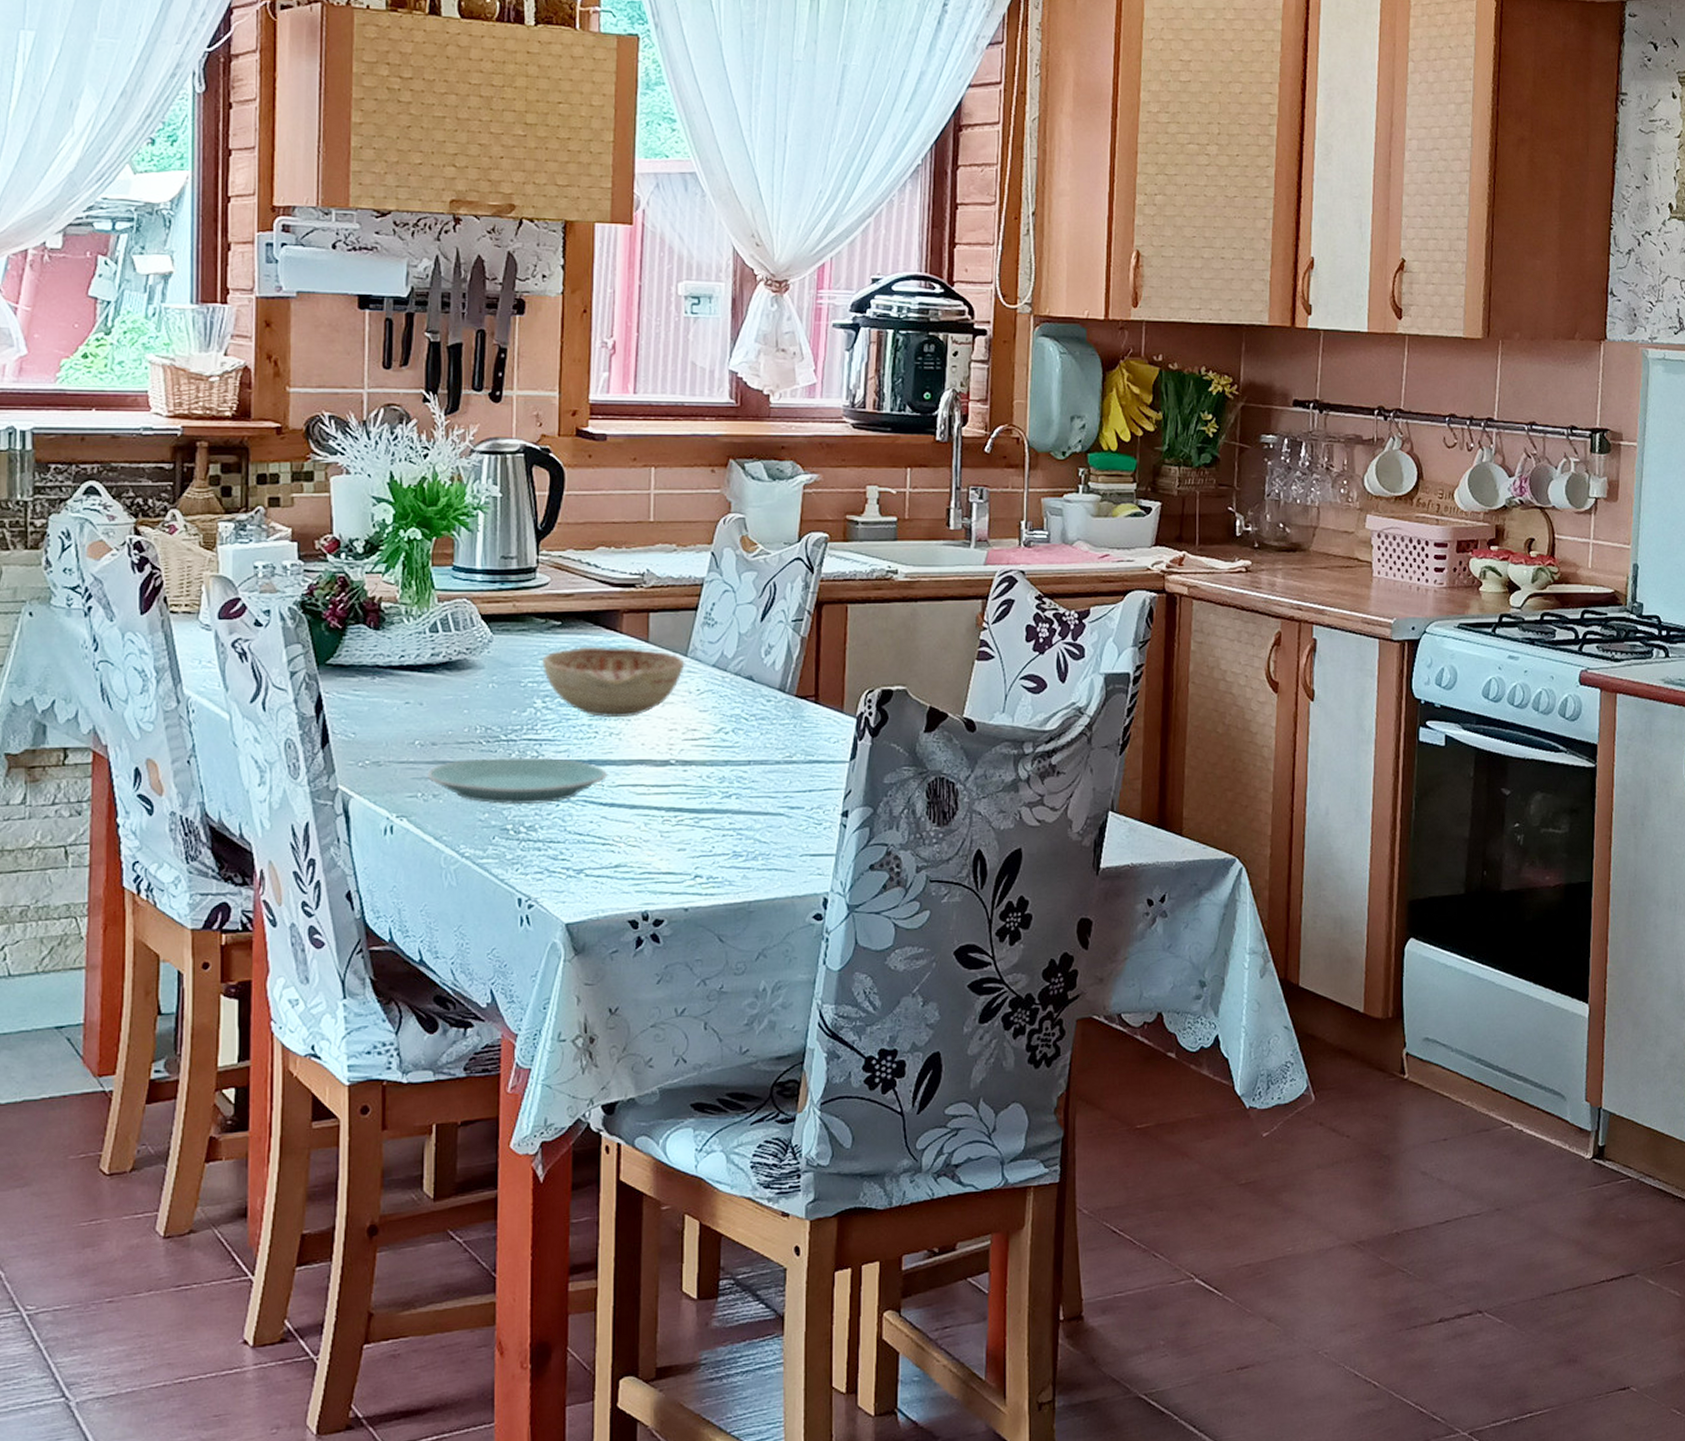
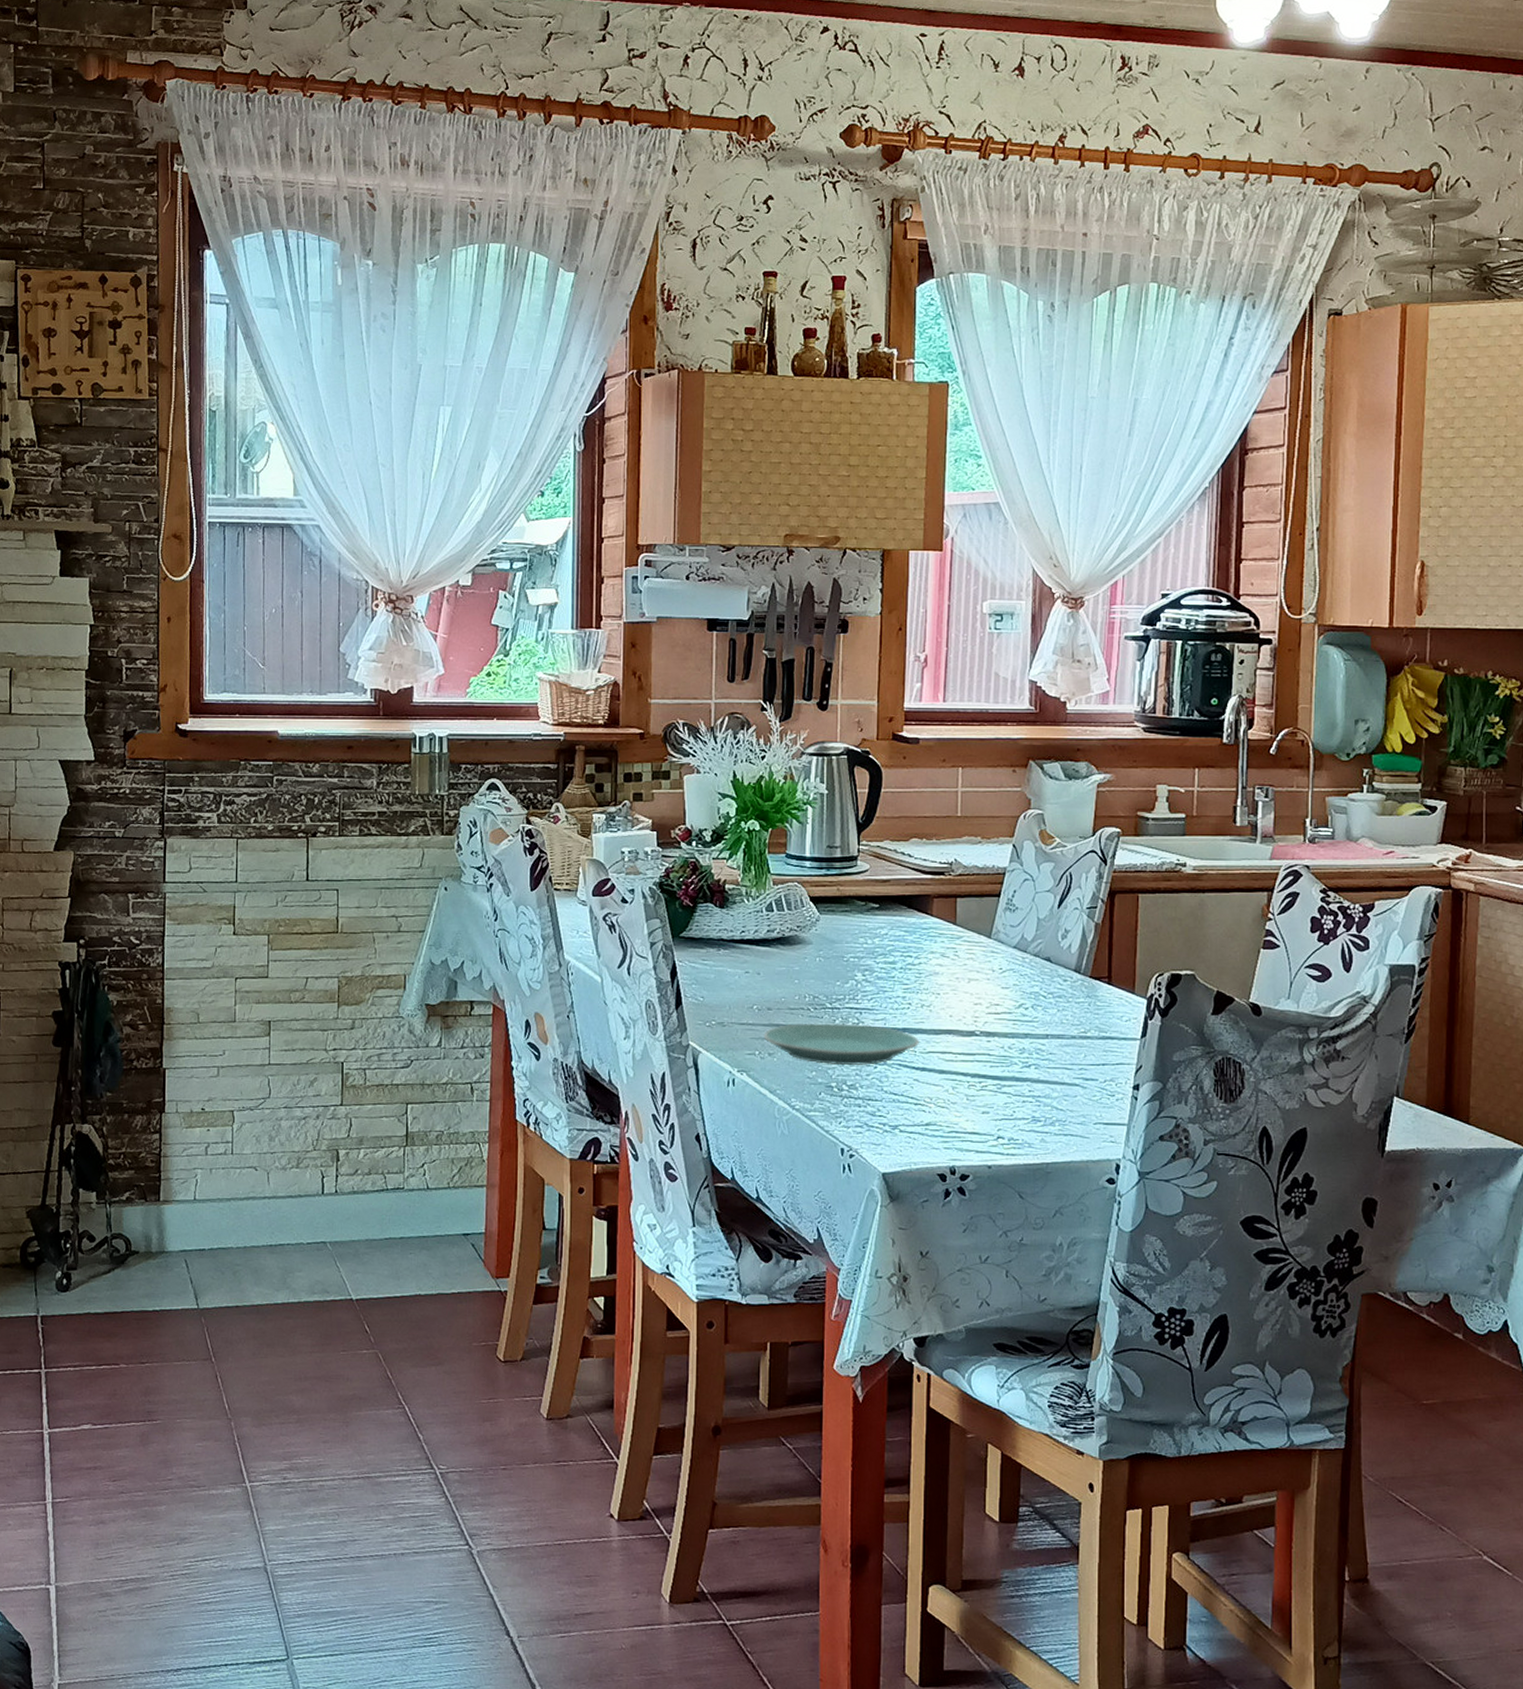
decorative bowl: present [541,646,685,717] -> none [861,926,989,991]

